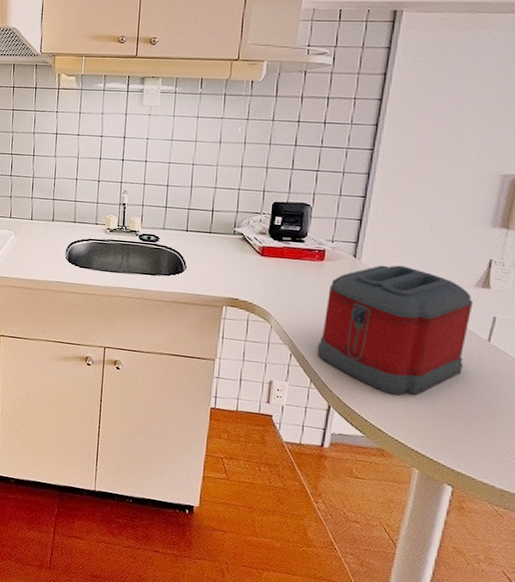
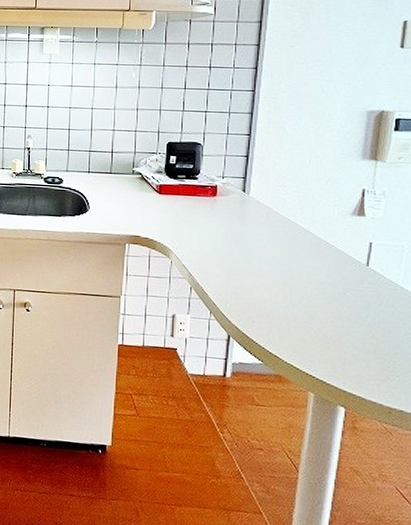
toaster: present [316,265,474,396] -> none [214,197,352,322]

